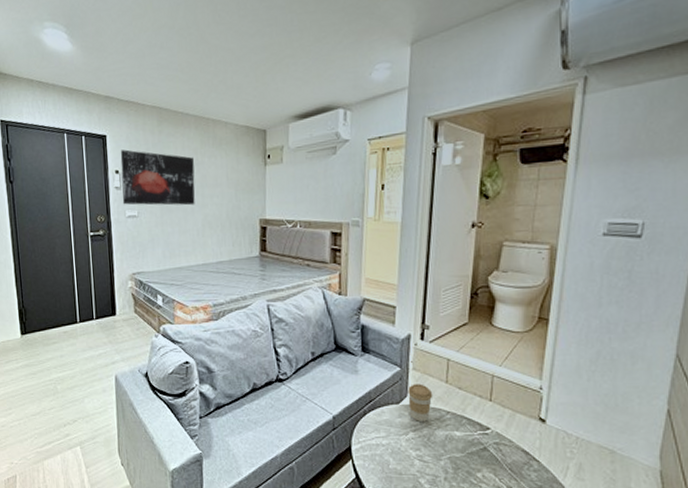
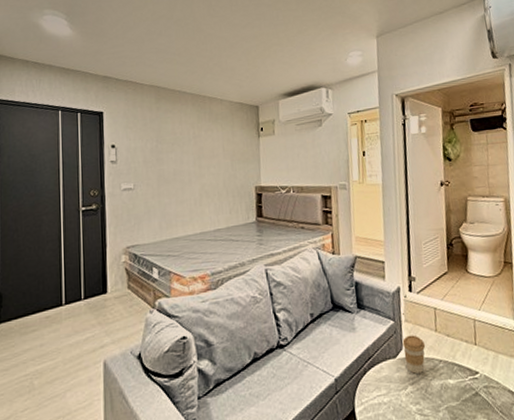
wall art: present [120,149,195,206] -> none [117,125,193,178]

